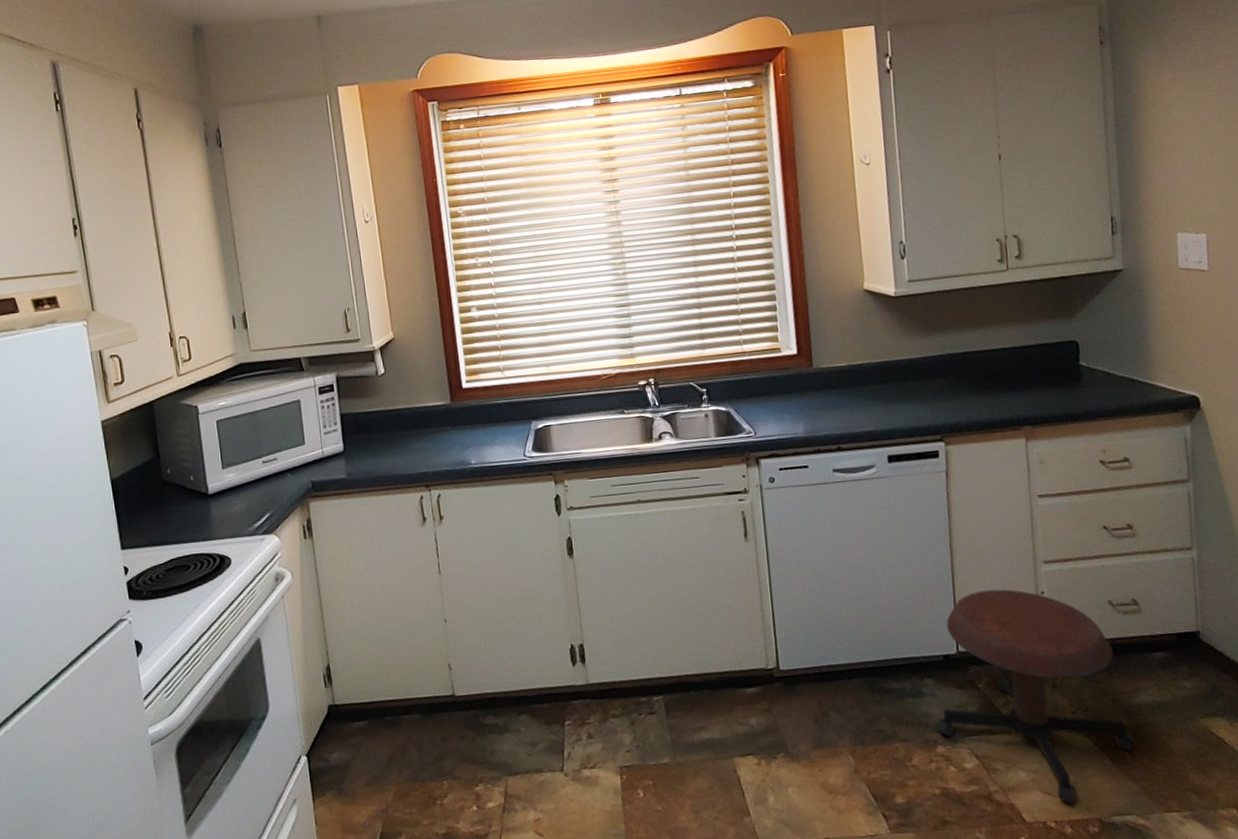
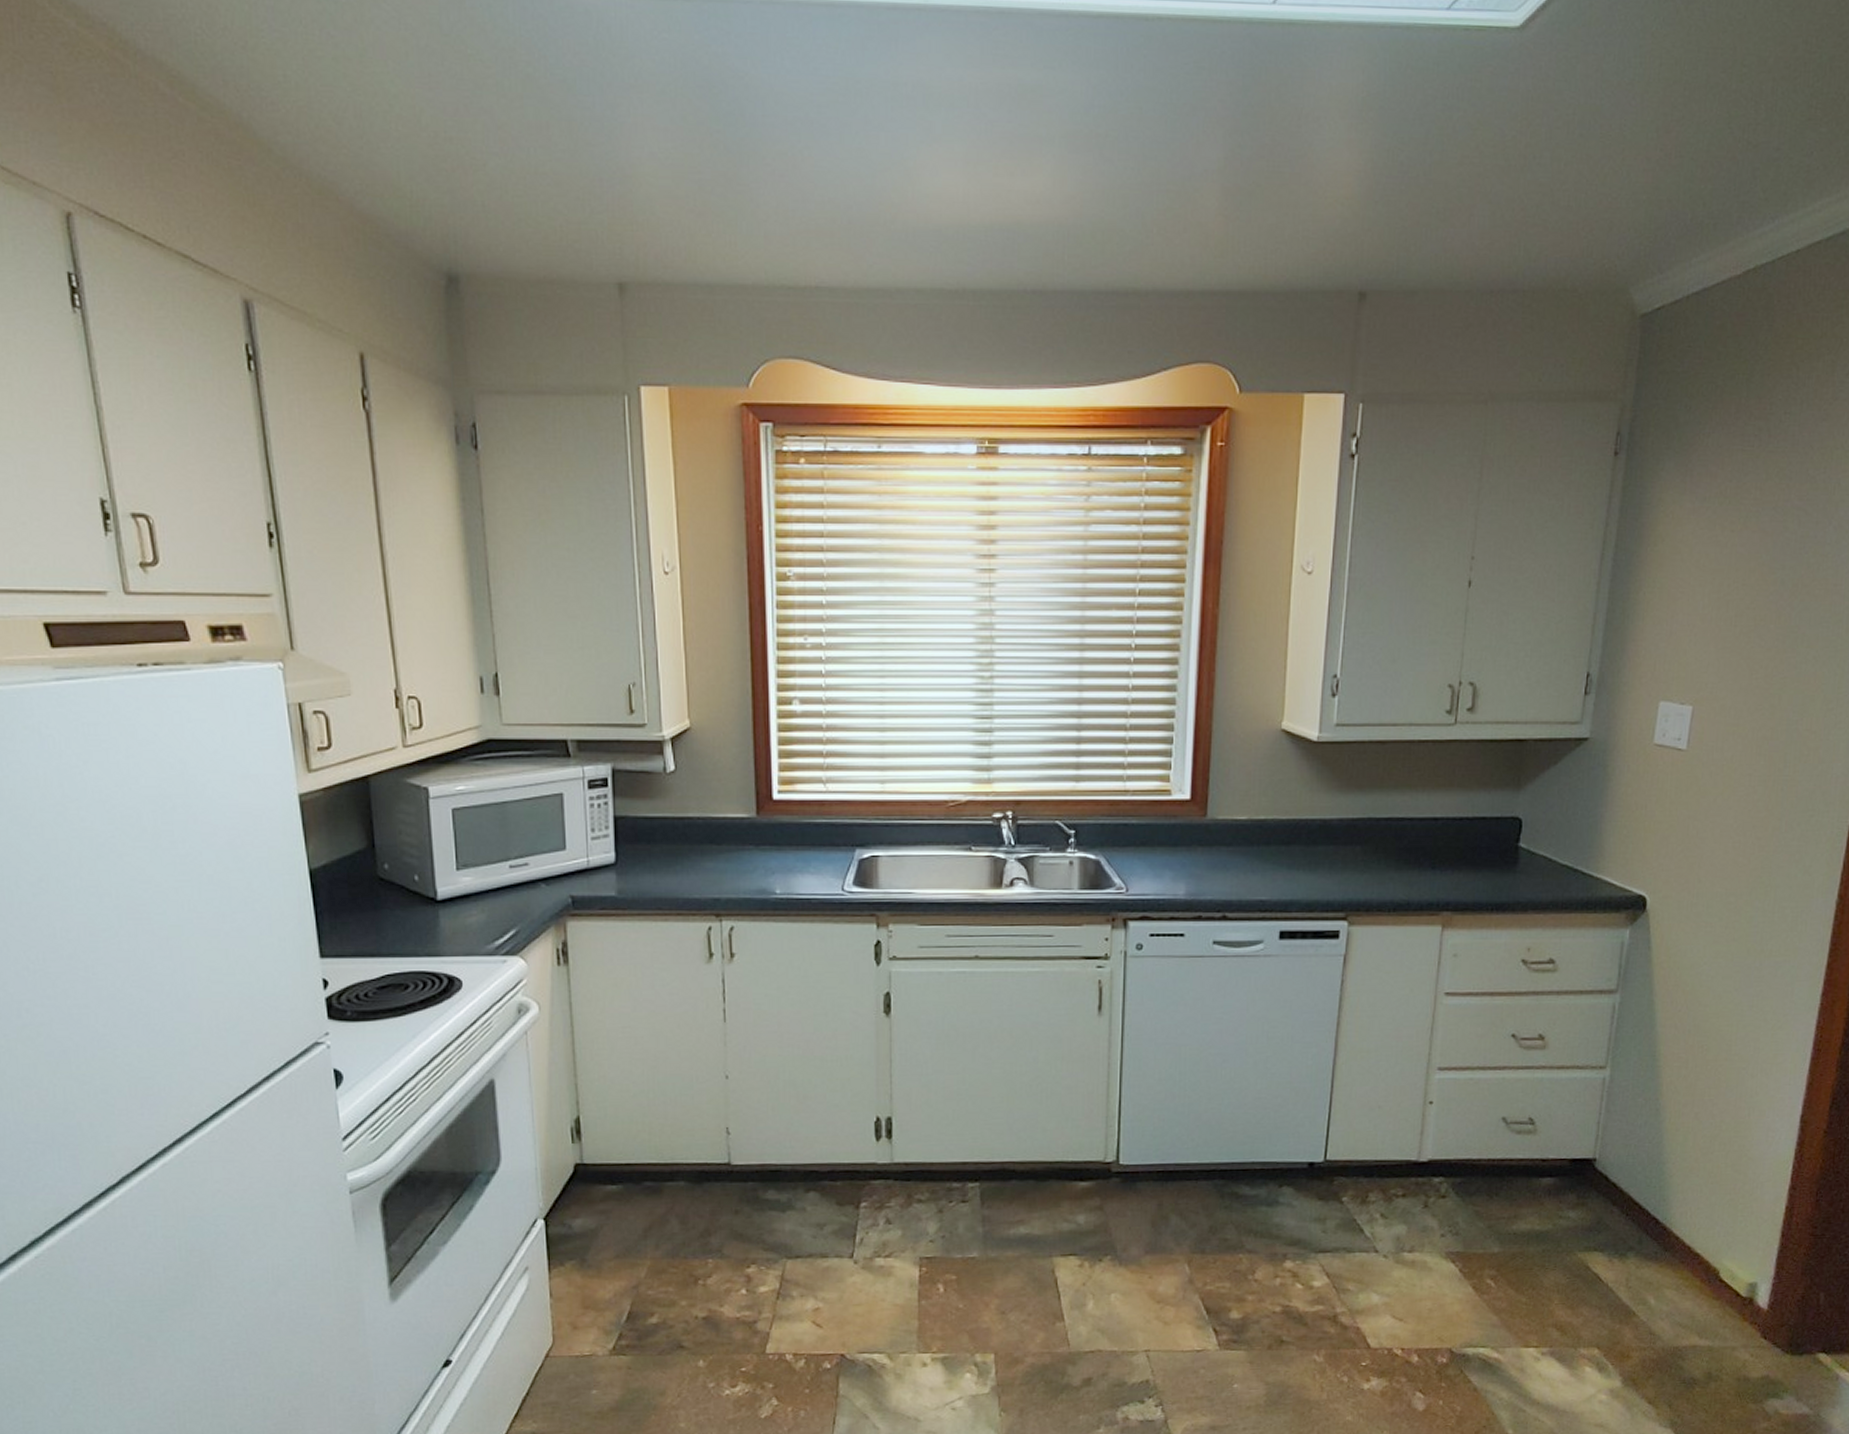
stool: present [935,589,1136,804] -> none [1287,1094,1504,1332]

